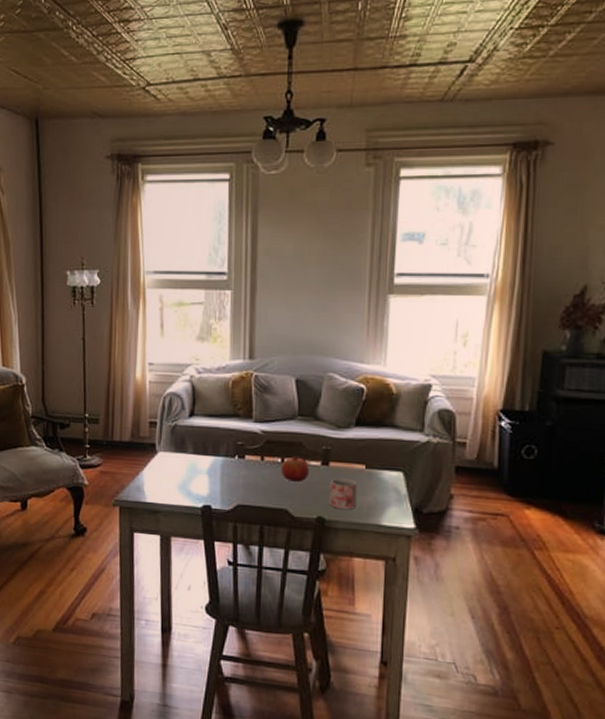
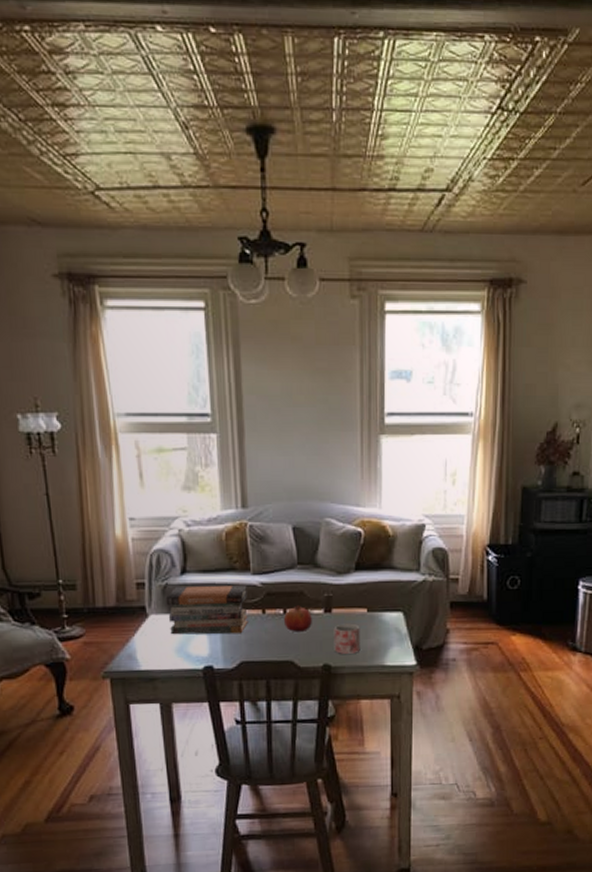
book stack: none [173,428,248,478] -> present [165,585,248,635]

